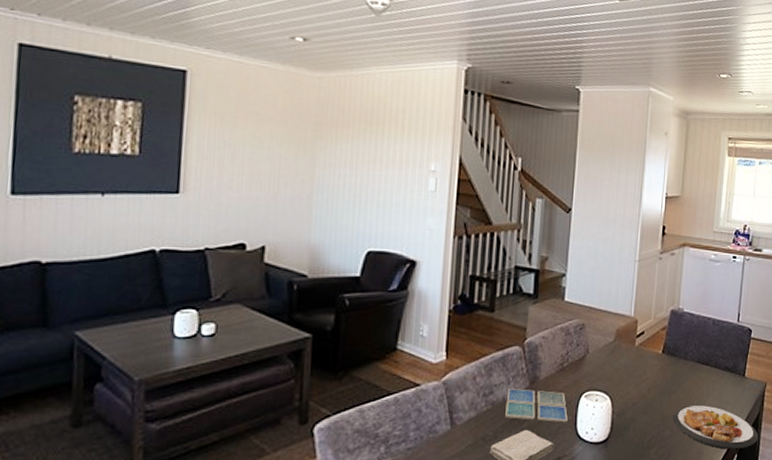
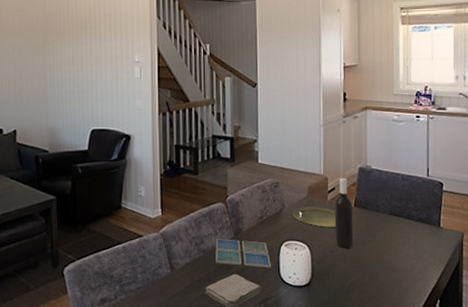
plate: none [596,352,643,376] -> present [292,206,336,228]
wine bottle: none [639,320,661,400] -> present [334,177,354,248]
plate: present [672,405,759,450] -> none [370,254,461,296]

